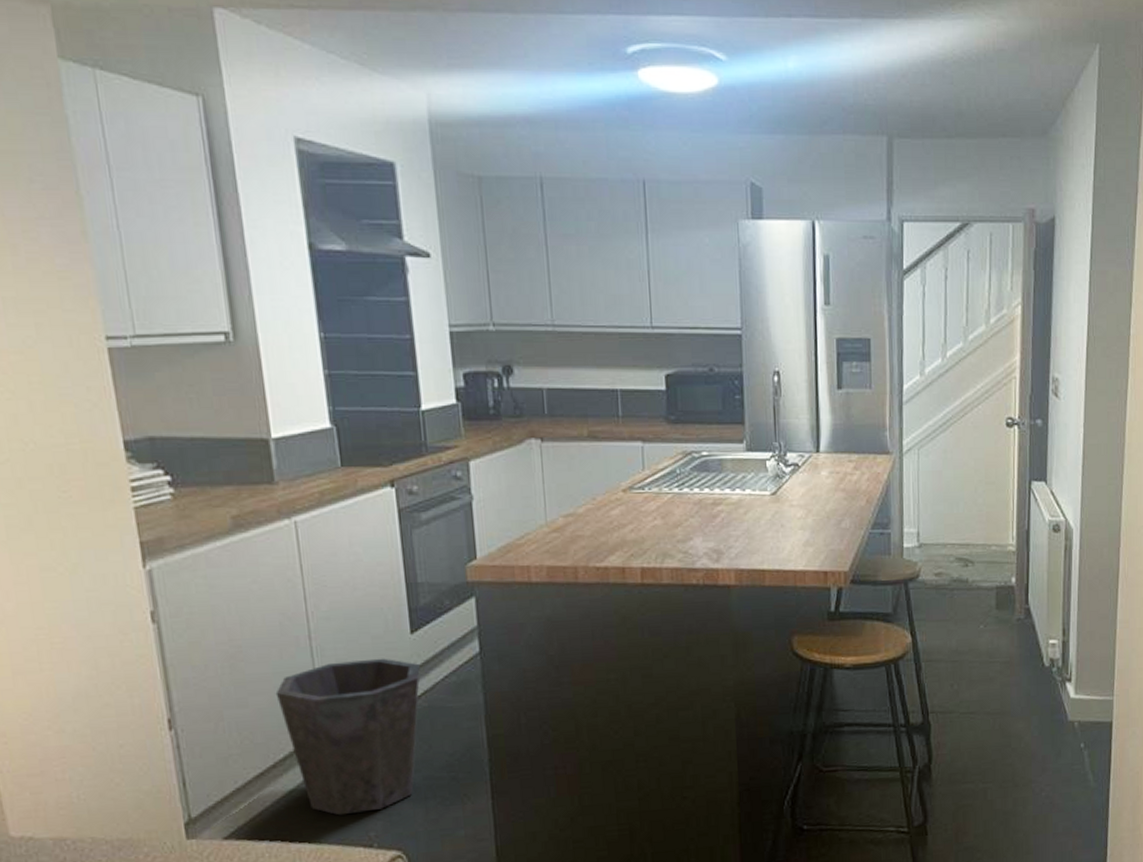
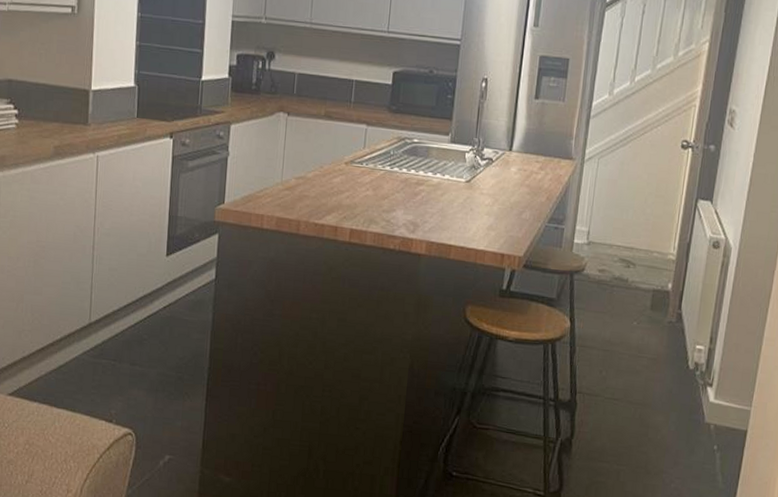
waste bin: present [275,658,420,816] -> none [62,270,169,393]

